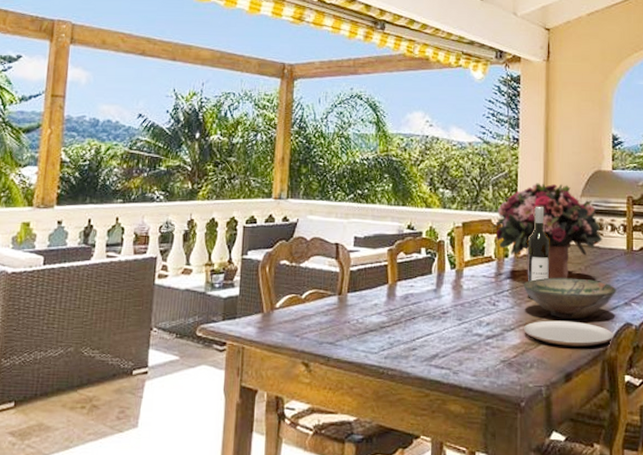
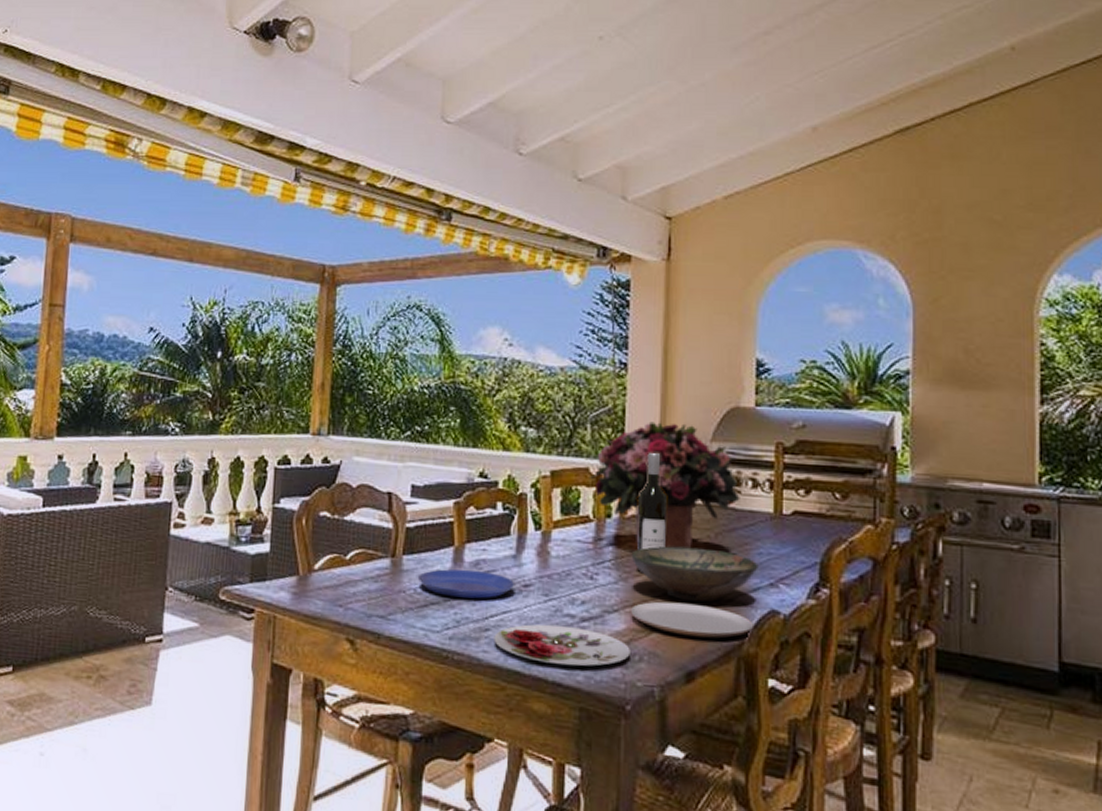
plate: none [360,303,436,325] -> present [419,569,515,599]
plate: none [420,342,524,375] -> present [494,624,630,667]

